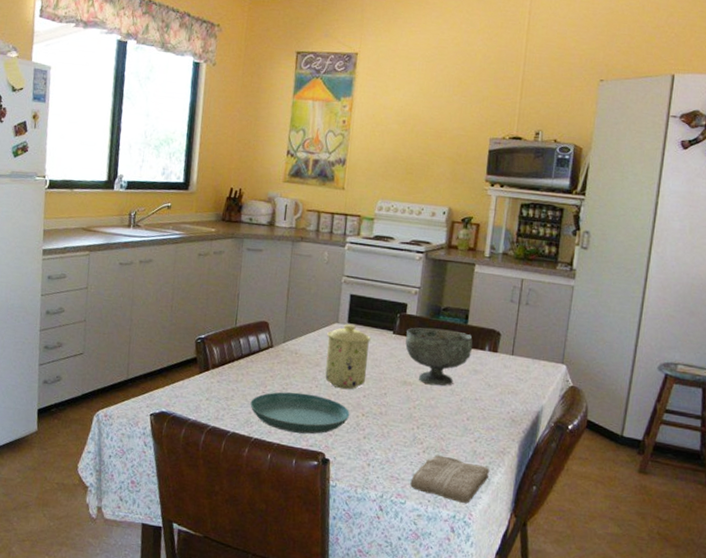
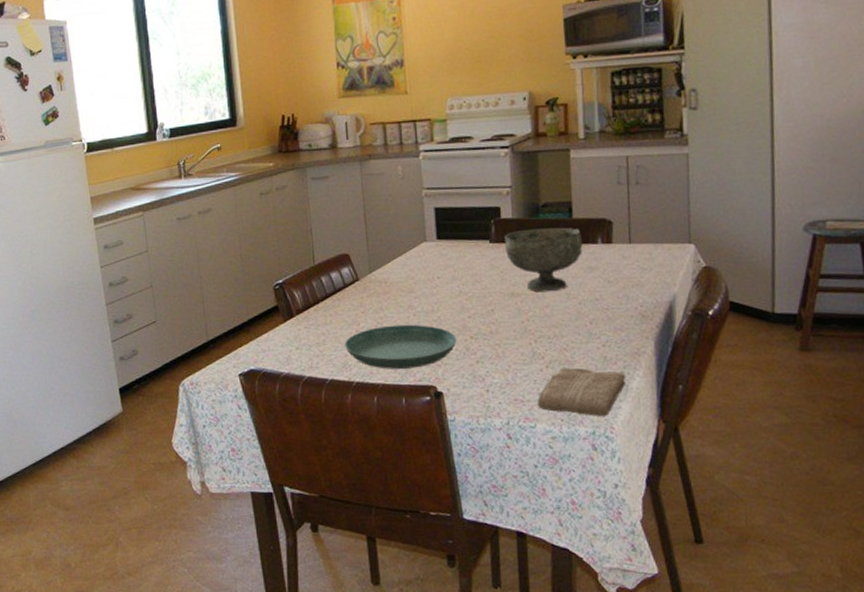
mug: present [325,324,371,390] -> none [416,241,468,313]

